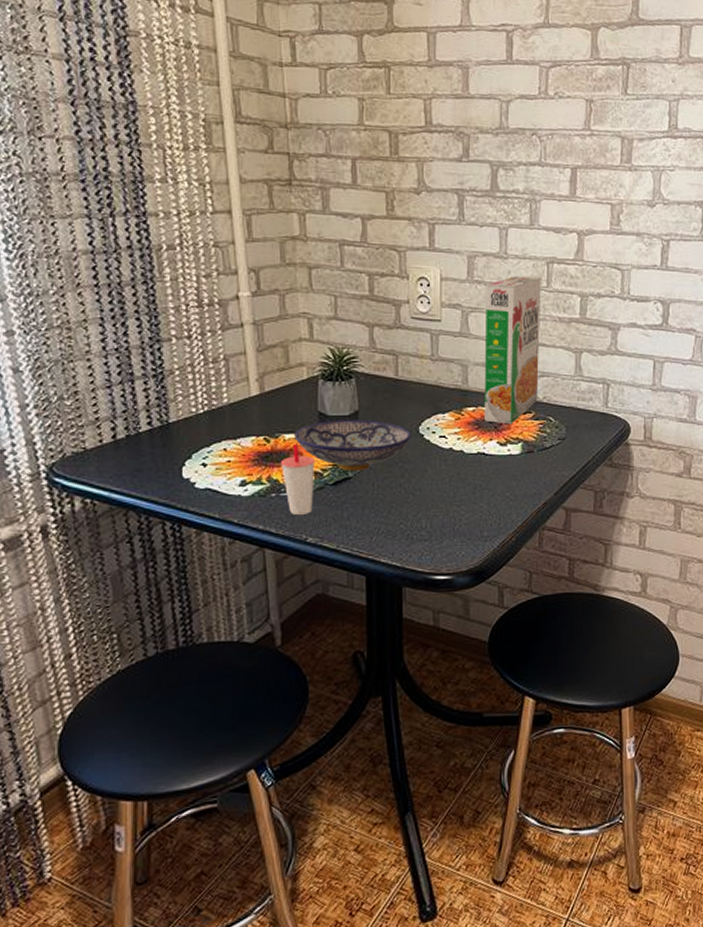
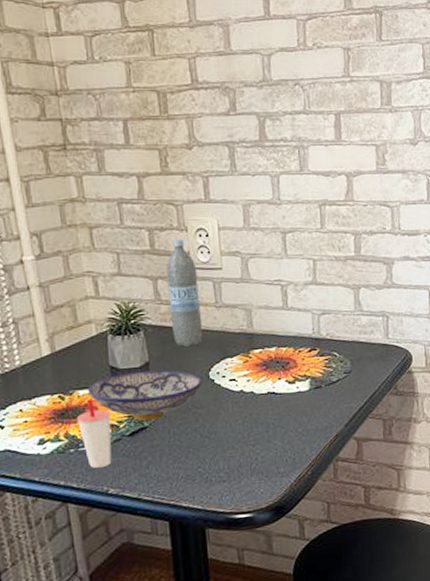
water bottle: none [384,286,416,398] -> present [166,239,203,347]
cereal box: present [484,276,541,425] -> none [262,219,321,363]

